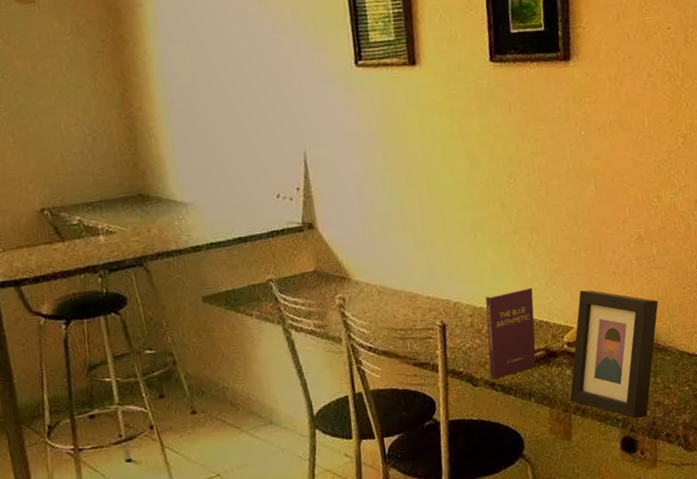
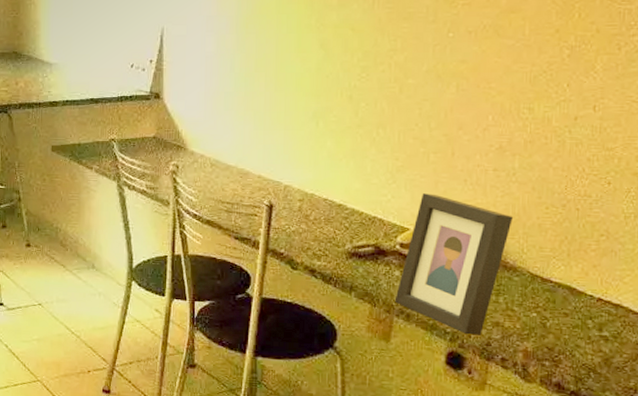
book: present [485,286,536,380] -> none [311,181,370,267]

